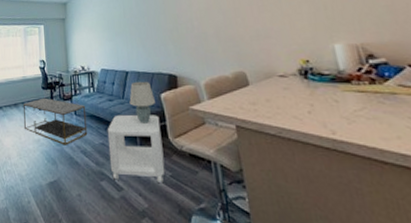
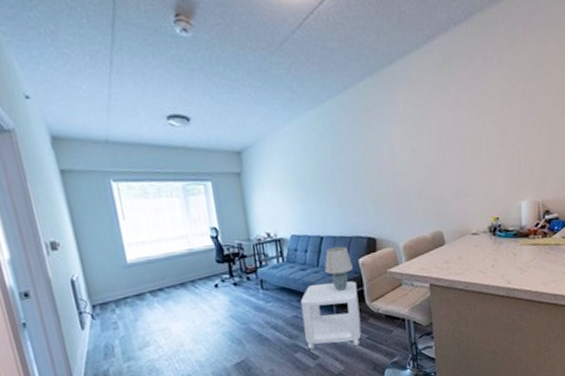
coffee table: present [22,98,88,145] -> none [192,273,278,323]

